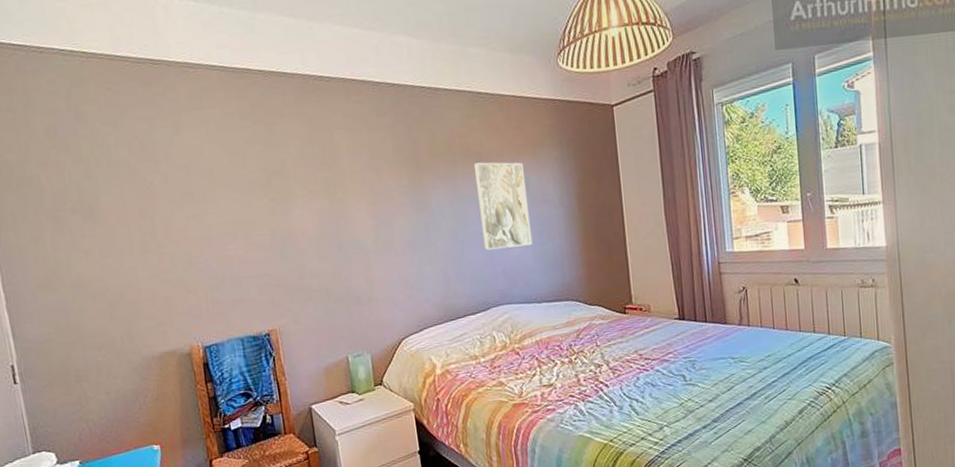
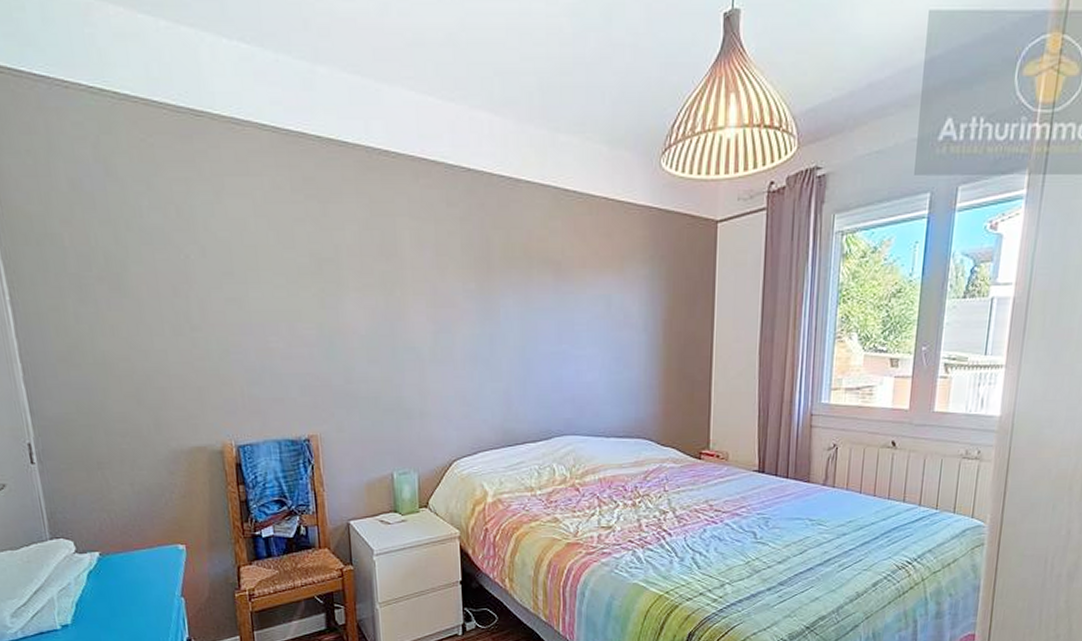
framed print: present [473,162,533,250] -> none [551,272,608,373]

